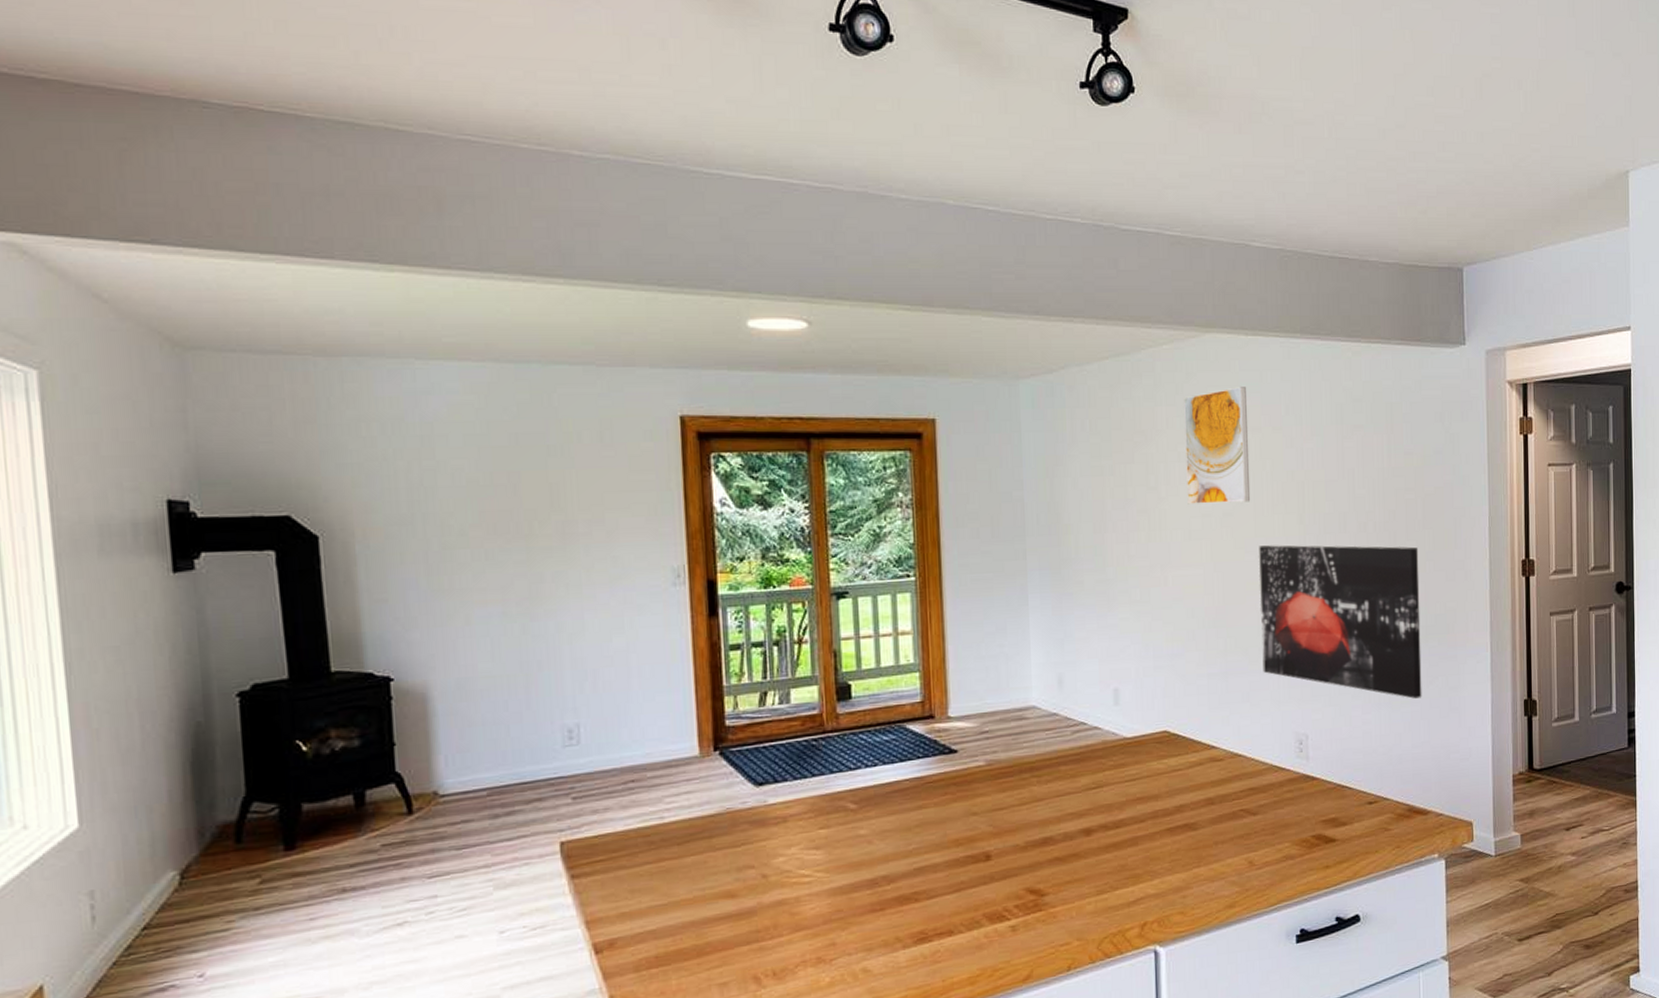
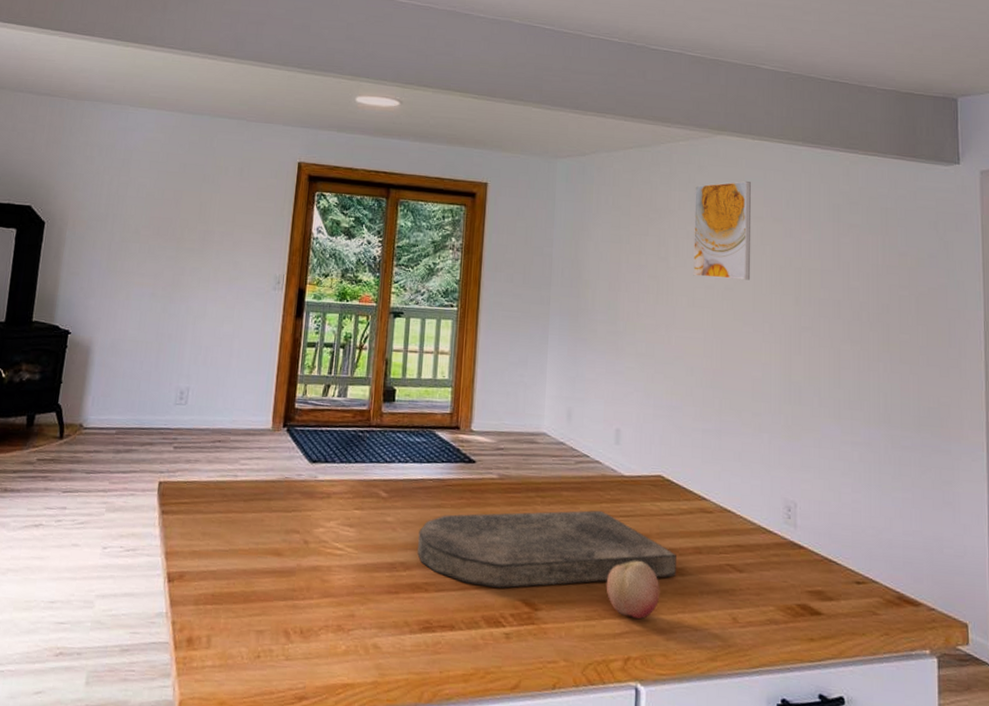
cutting board: none [900,779,1189,884] -> present [417,510,676,588]
fruit: none [1115,823,1174,883] -> present [606,560,660,619]
wall art: present [1259,545,1422,699] -> none [755,320,914,486]

